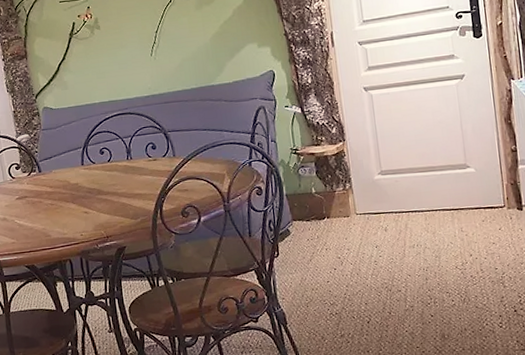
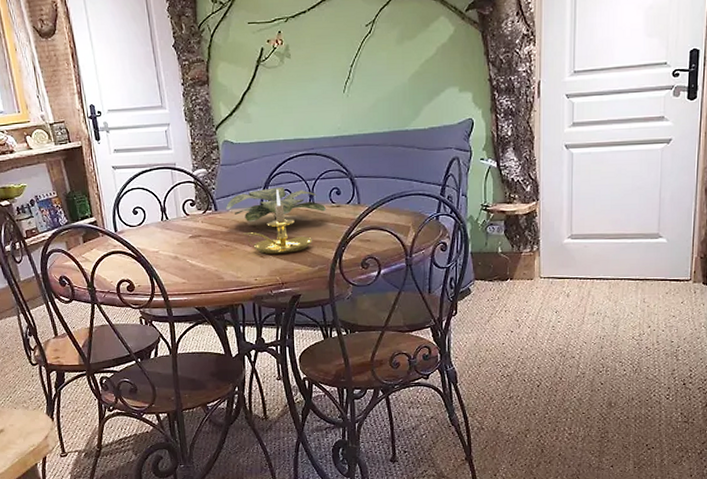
plant: none [49,146,144,180] -> present [226,187,327,222]
candle holder: none [67,147,134,210] -> present [243,188,313,255]

